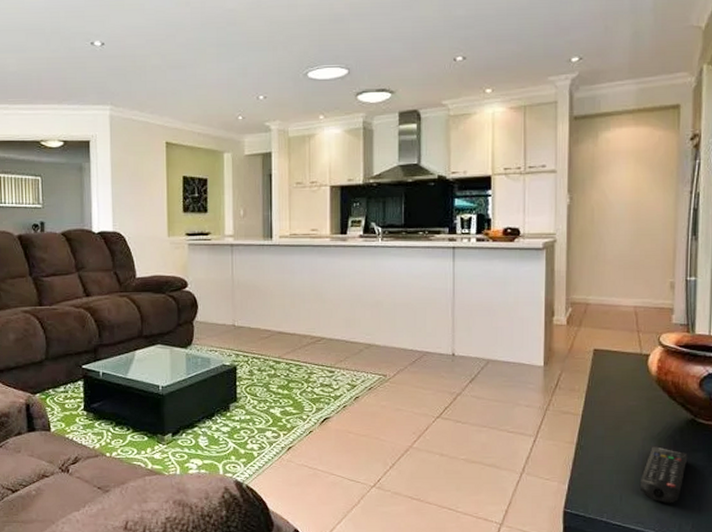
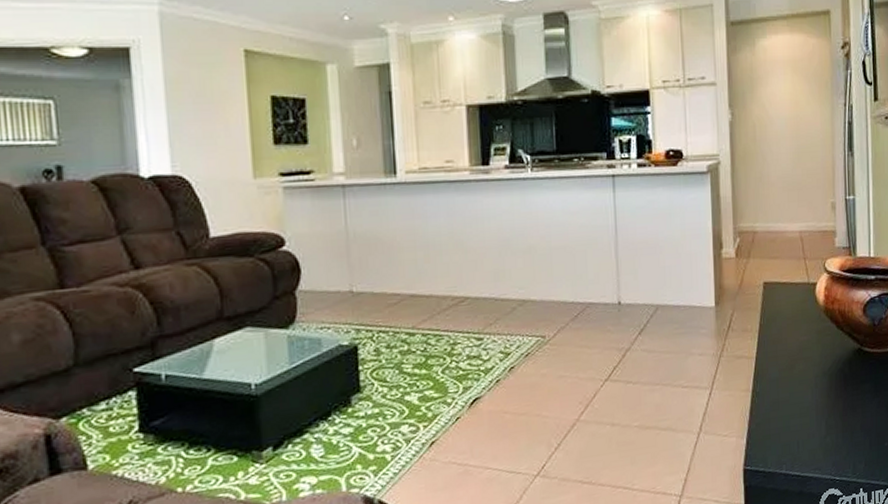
remote control: present [639,446,688,504] -> none [814,382,857,444]

